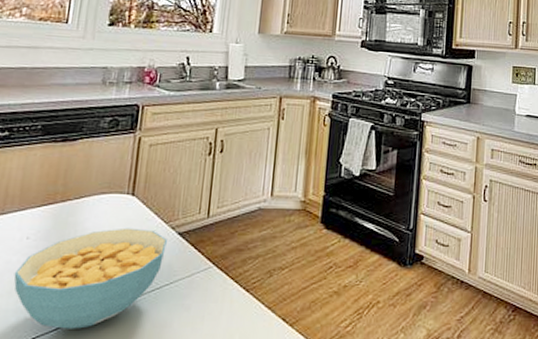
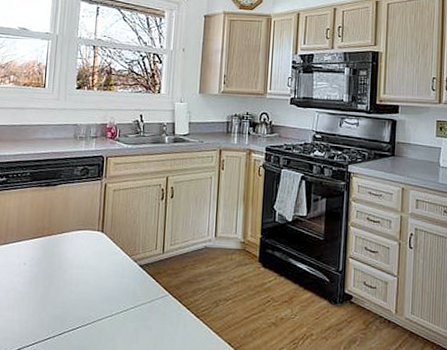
cereal bowl: present [14,227,167,329] -> none [16,259,131,339]

